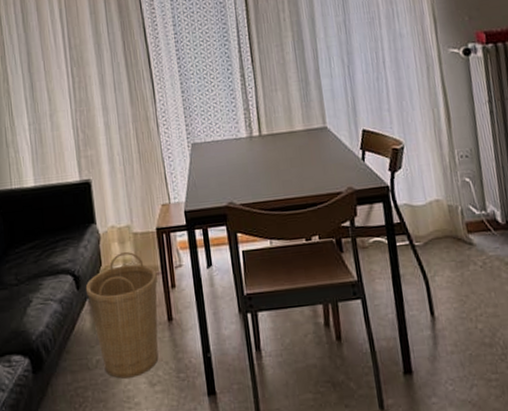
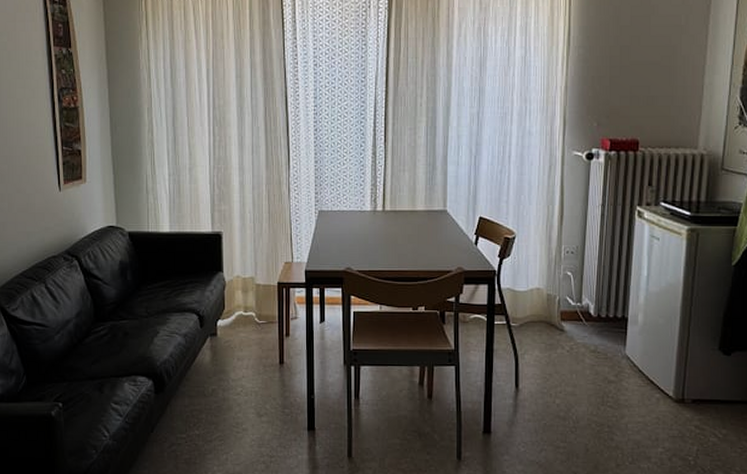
basket: present [85,252,159,379] -> none [208,300,274,408]

